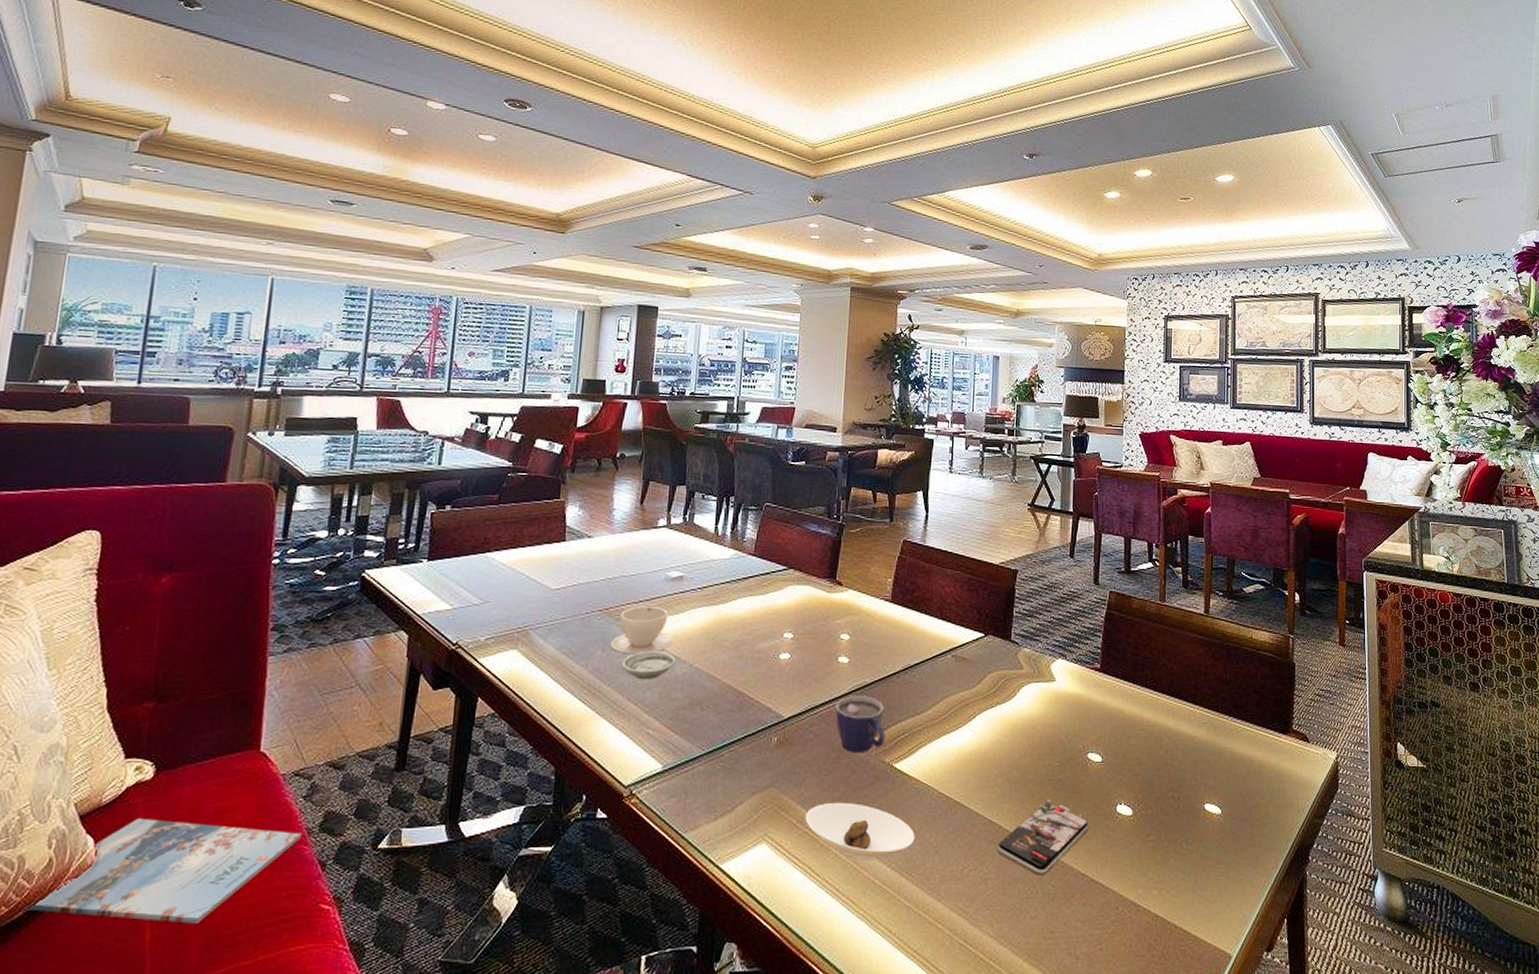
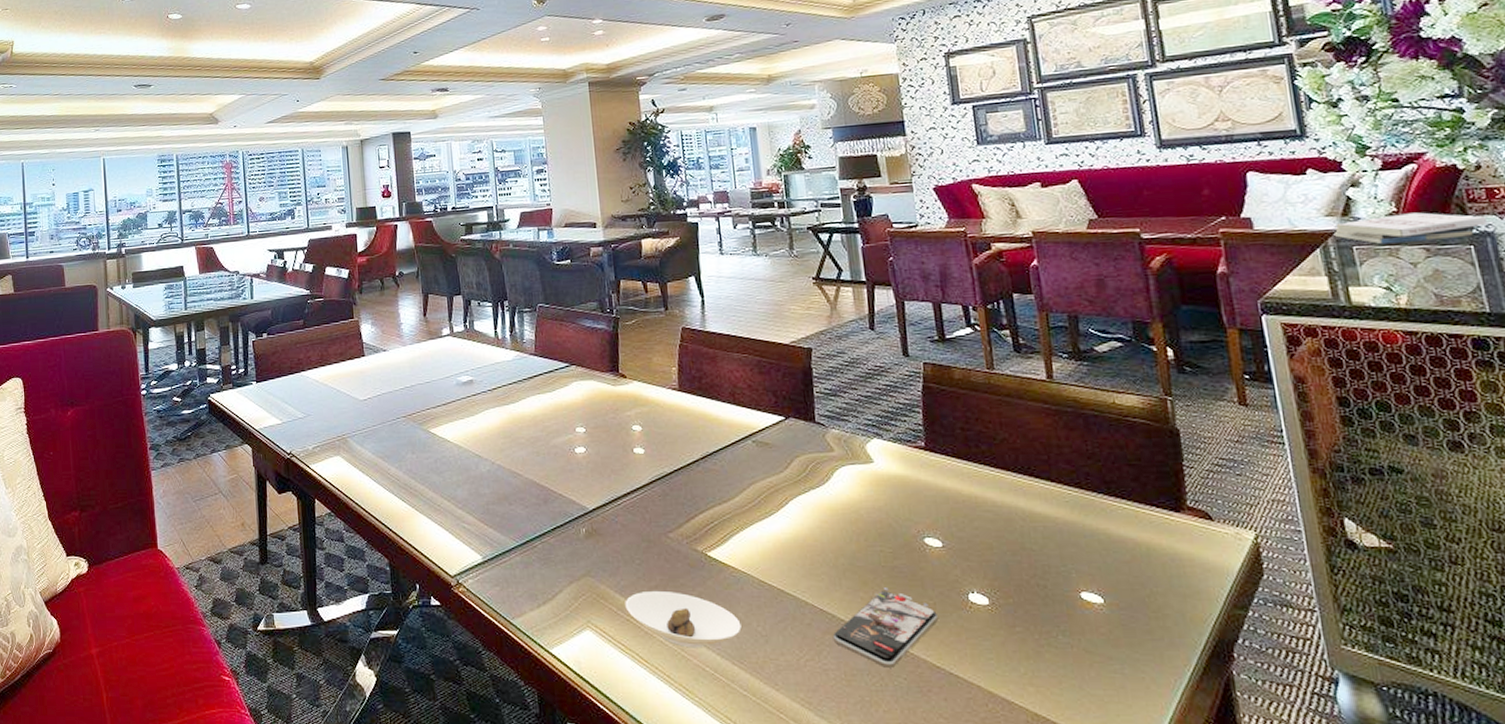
magazine: present [26,819,301,924] -> none [22,604,199,689]
teacup: present [611,605,673,655] -> none [418,409,473,456]
saucer: present [621,651,676,680] -> none [430,451,479,478]
cup: present [835,696,886,752] -> none [638,485,695,541]
books: none [1420,499,1513,523] -> present [1335,212,1487,245]

